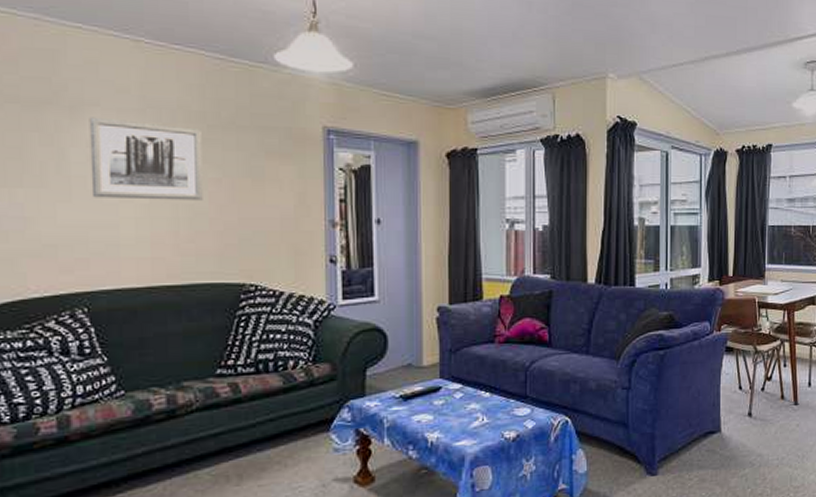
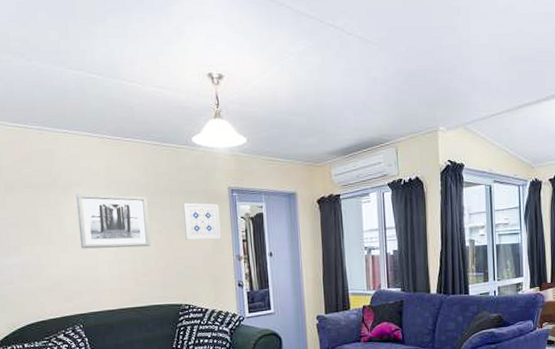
wall art: none [254,142,309,197] -> present [182,202,221,240]

